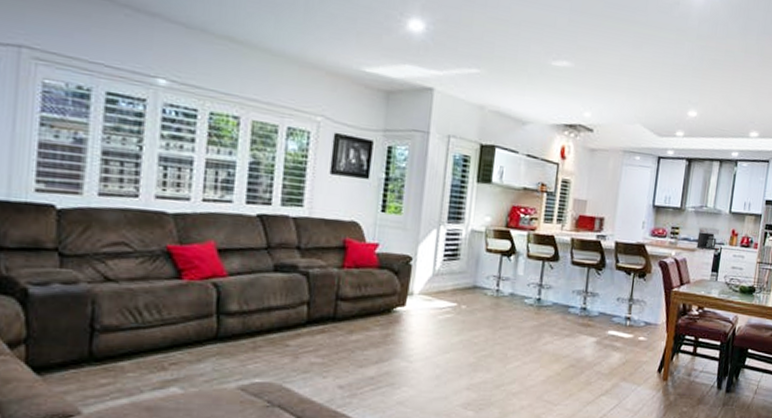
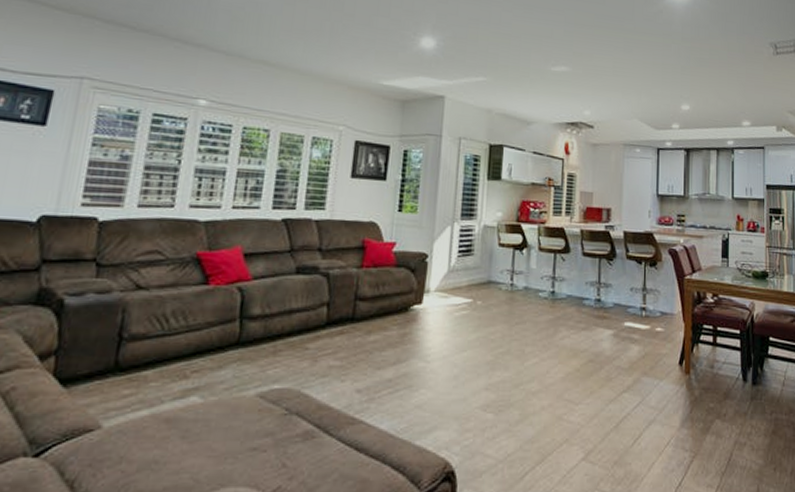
coffee maker: present [696,226,720,251] -> none [704,213,728,237]

